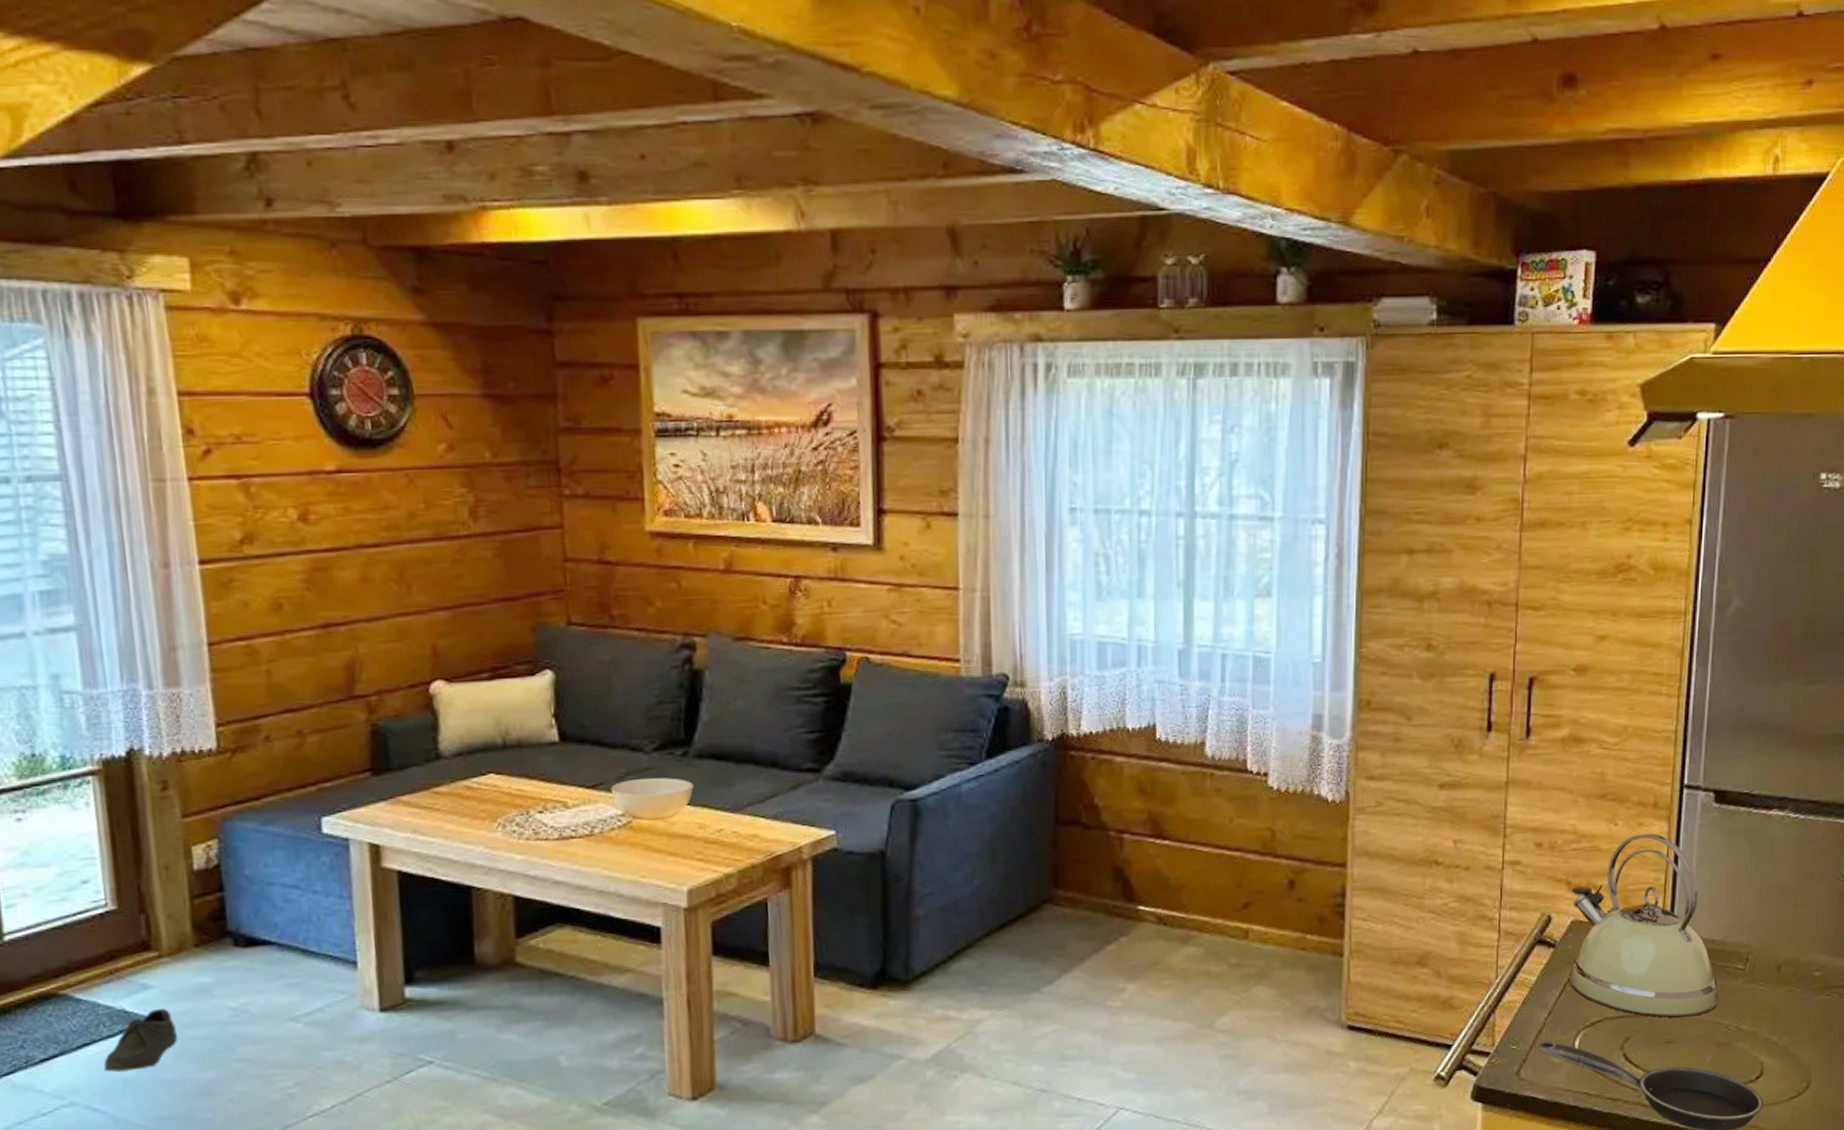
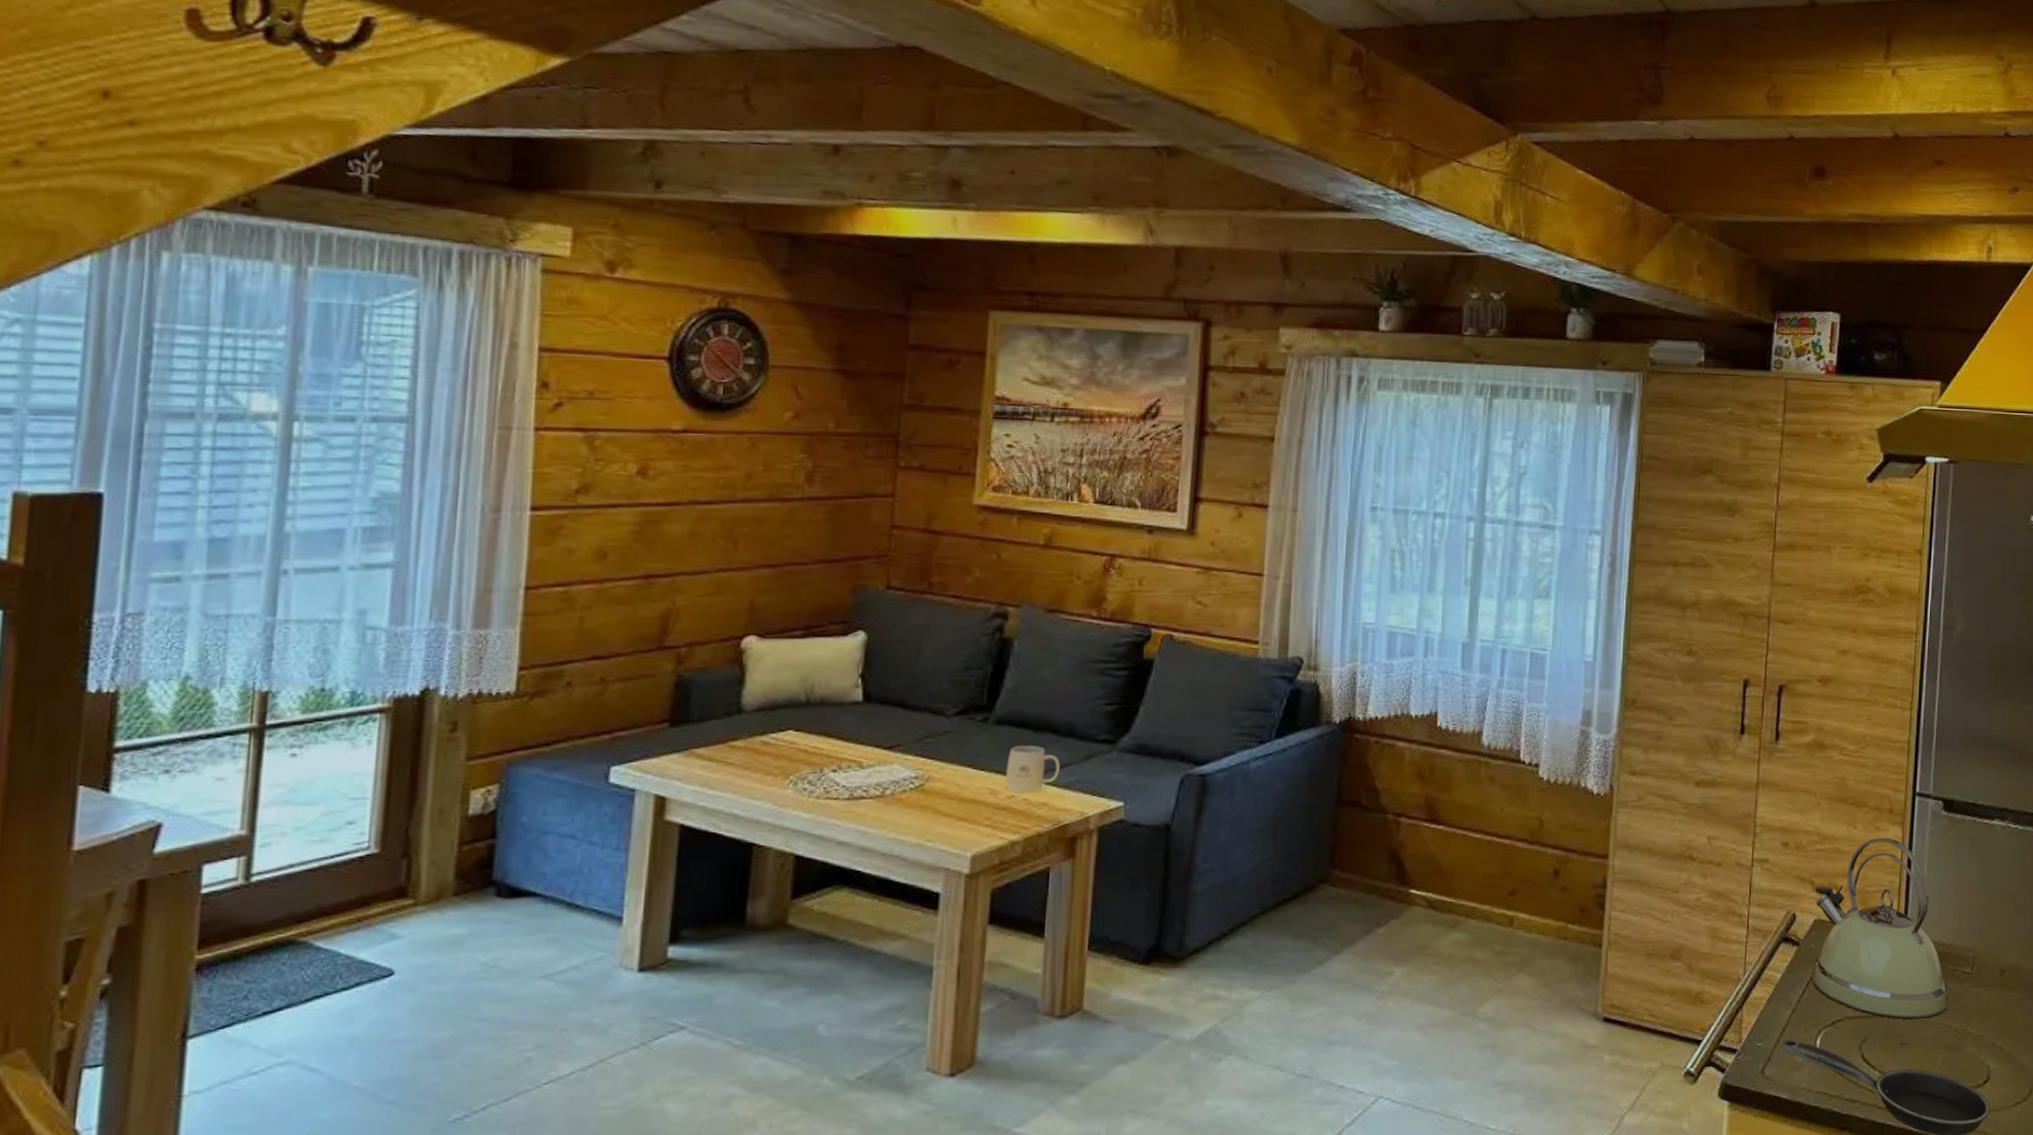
shoe: present [103,1005,177,1072] -> none [330,955,418,1029]
bowl: present [611,777,695,821] -> none [907,741,991,784]
mug: none [712,777,767,827] -> present [1005,745,1060,794]

